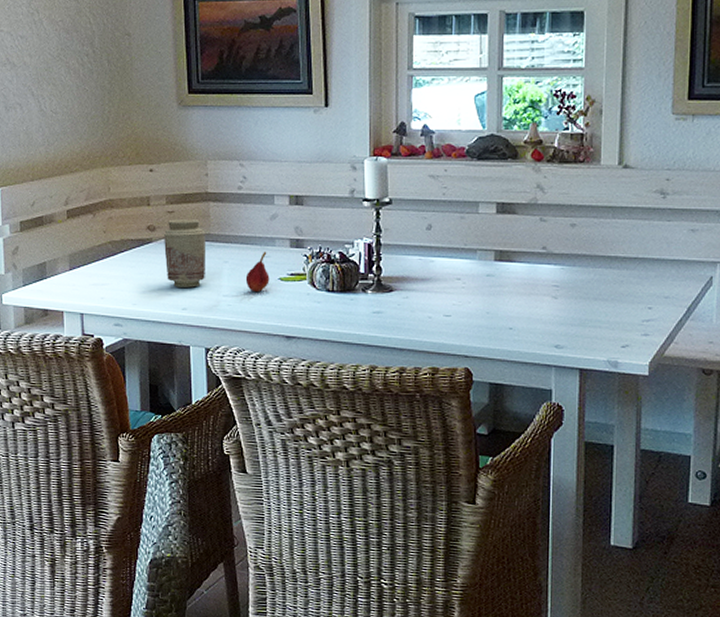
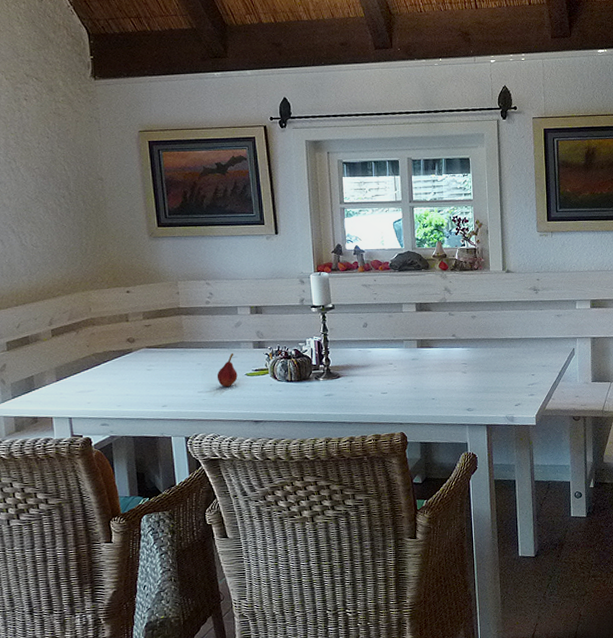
vase: present [163,219,207,288] -> none [142,331,182,388]

